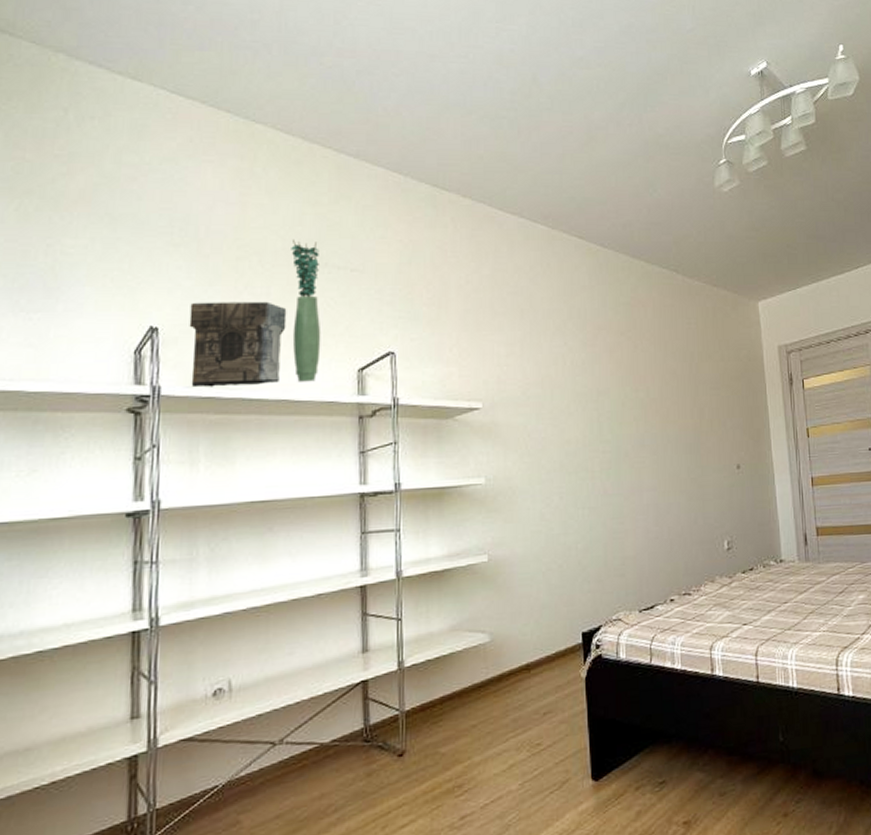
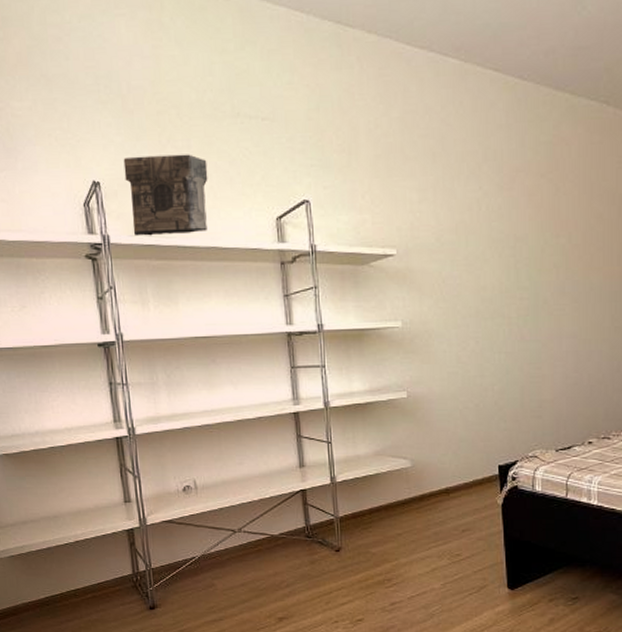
vase: present [291,240,321,382] -> none [204,91,241,230]

